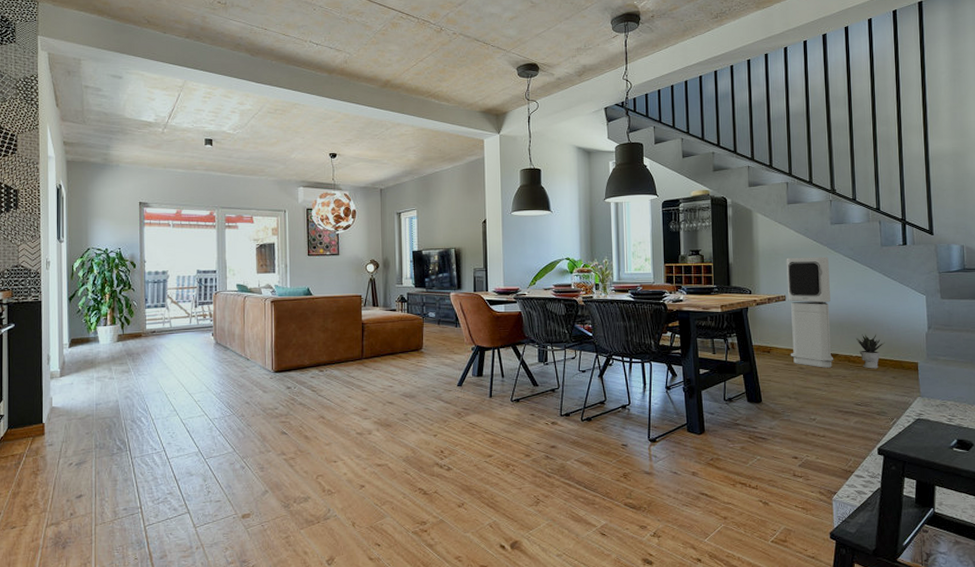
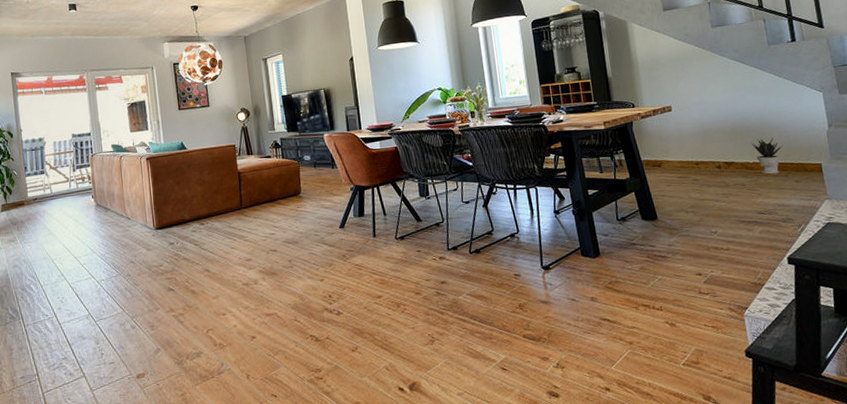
air purifier: present [786,257,833,368] -> none [667,61,730,178]

